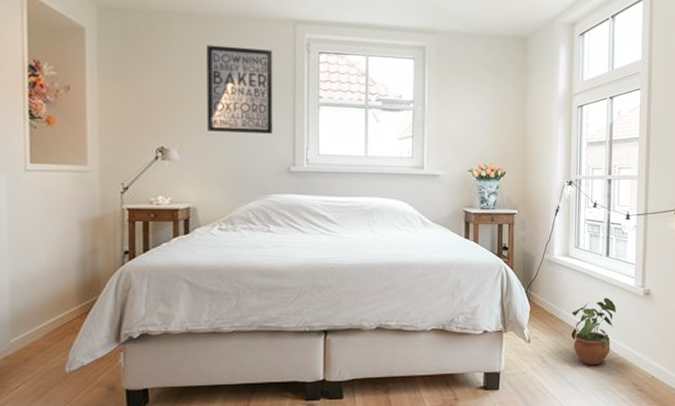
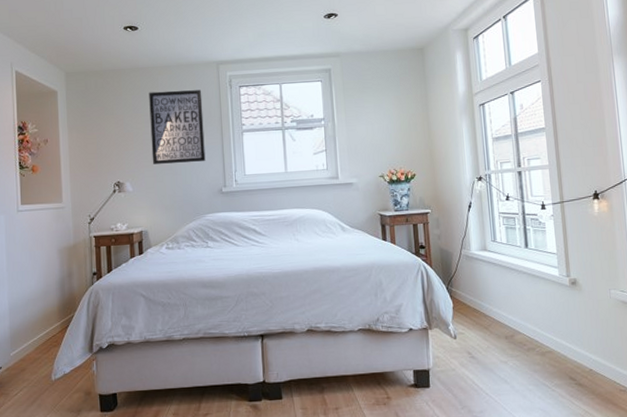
potted plant: present [571,297,617,366] -> none [496,289,543,360]

